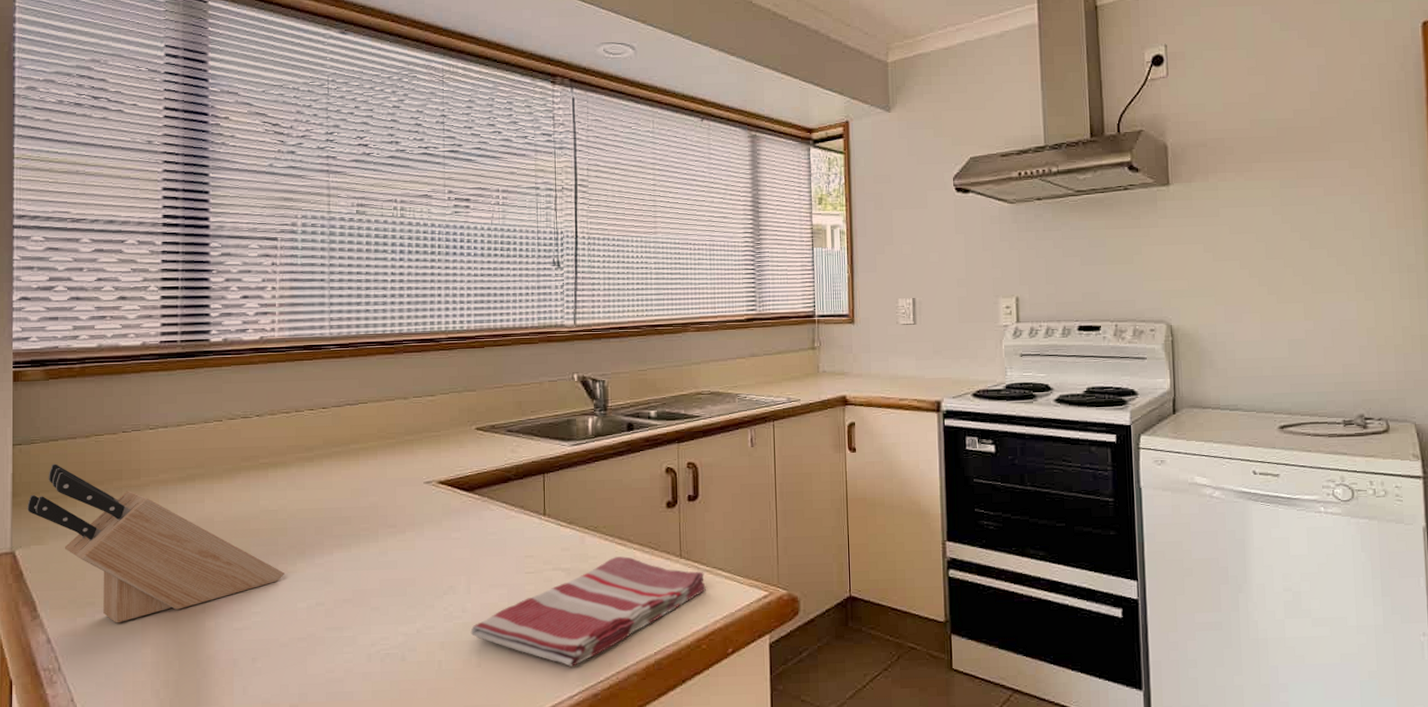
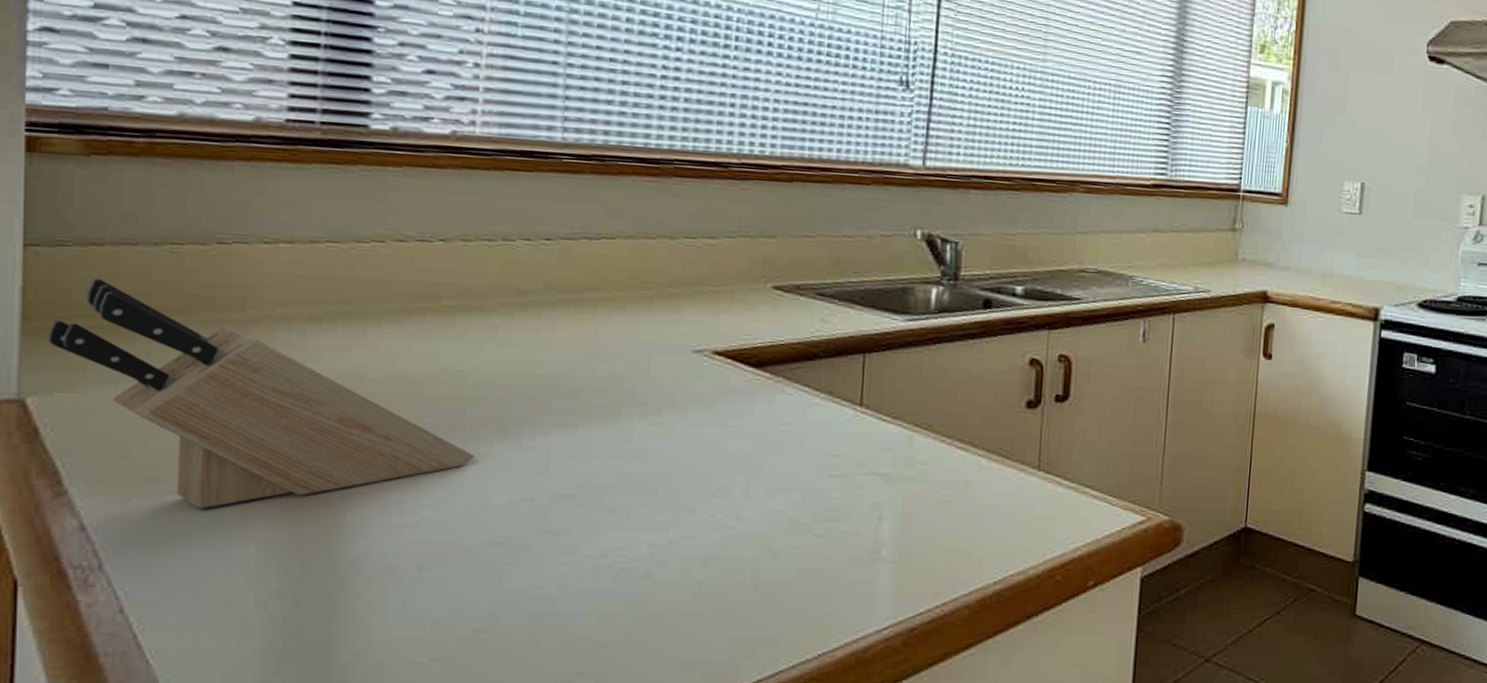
dish towel: present [470,556,706,667] -> none [745,463,1068,594]

